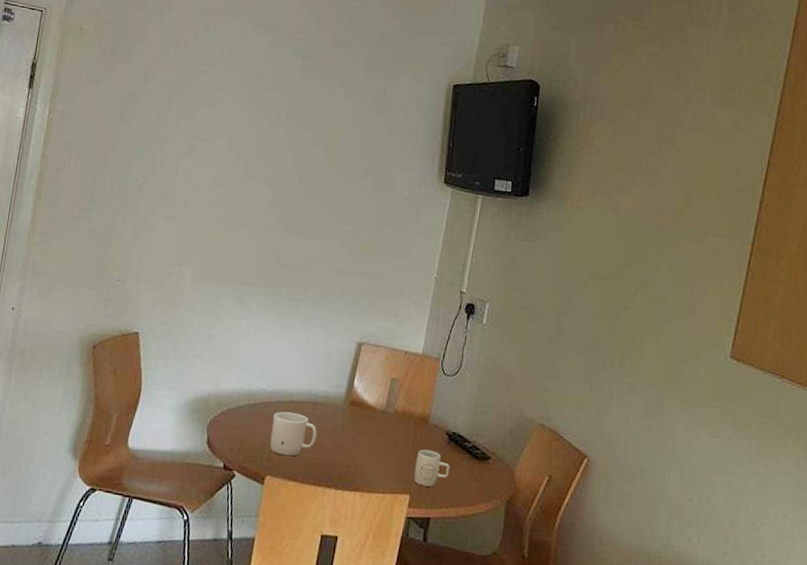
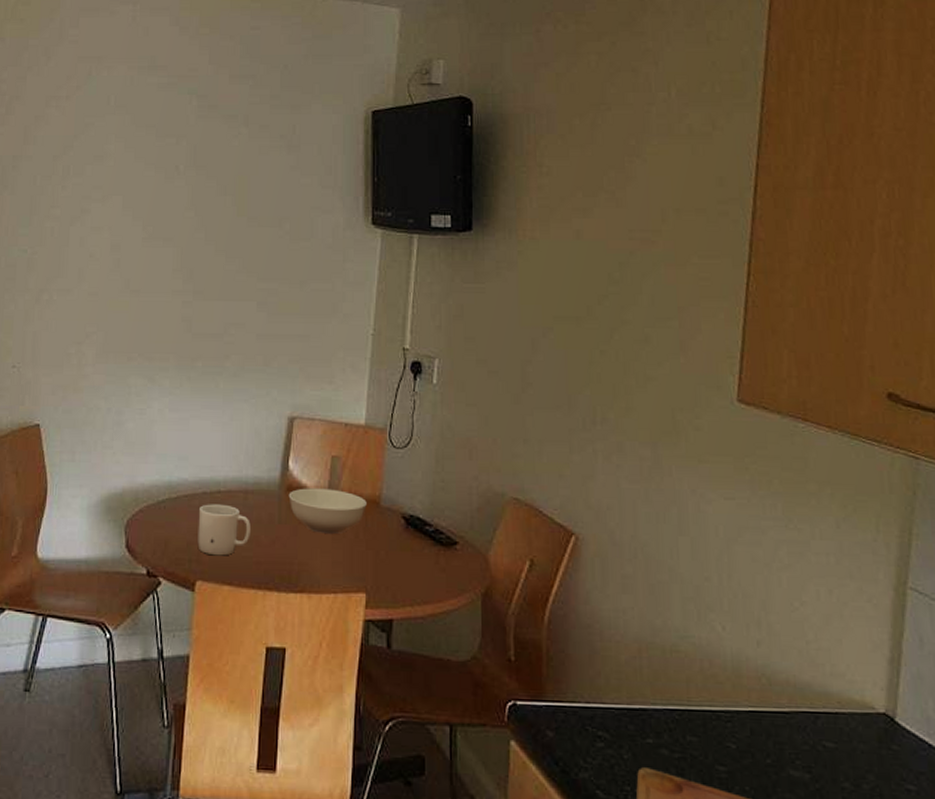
bowl: none [351,403,418,444] -> present [288,488,367,534]
mug: present [413,449,450,487] -> none [368,538,411,582]

